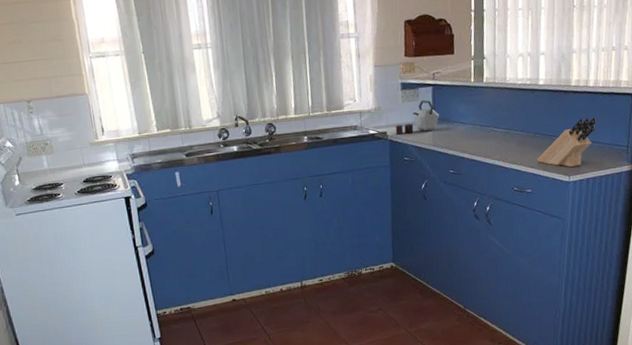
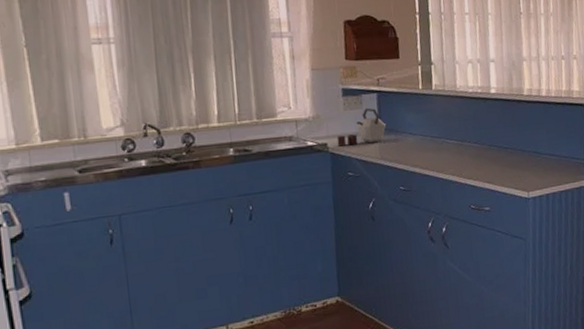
knife block: present [537,117,597,167] -> none [494,128,552,182]

